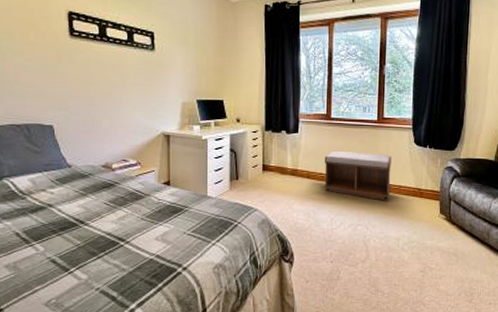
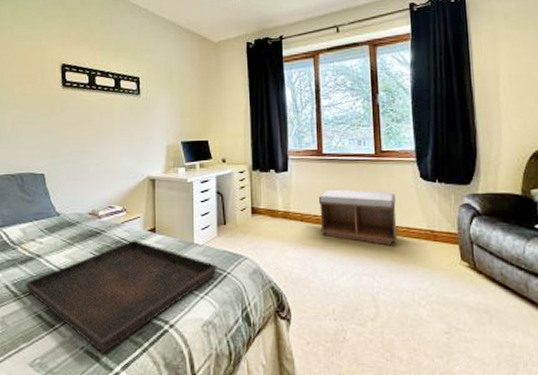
serving tray: none [37,192,229,293] -> present [25,240,217,353]

